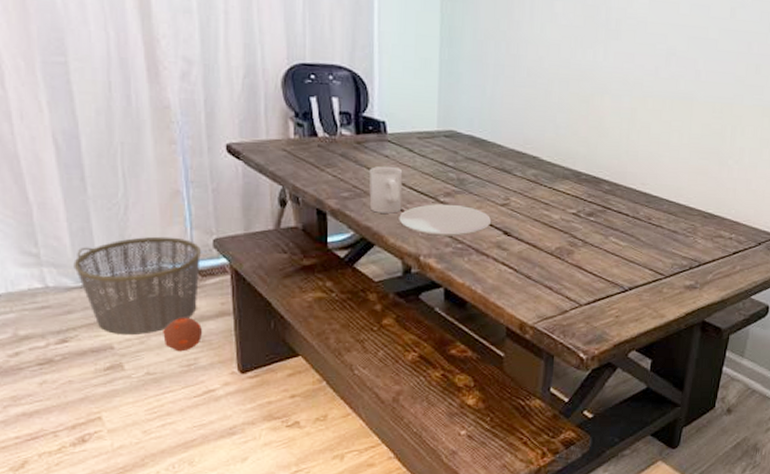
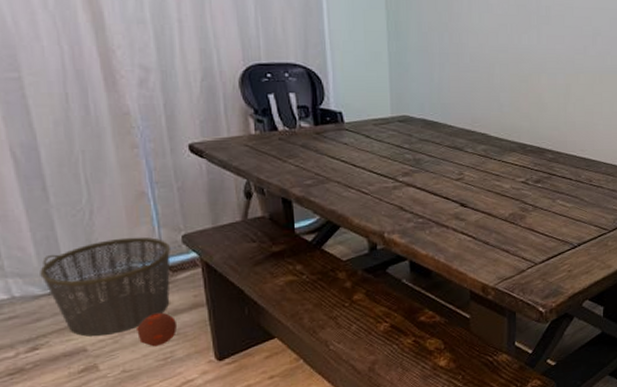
cup: present [369,166,403,214] -> none [331,152,364,197]
plate: present [399,203,492,237] -> none [361,182,449,213]

